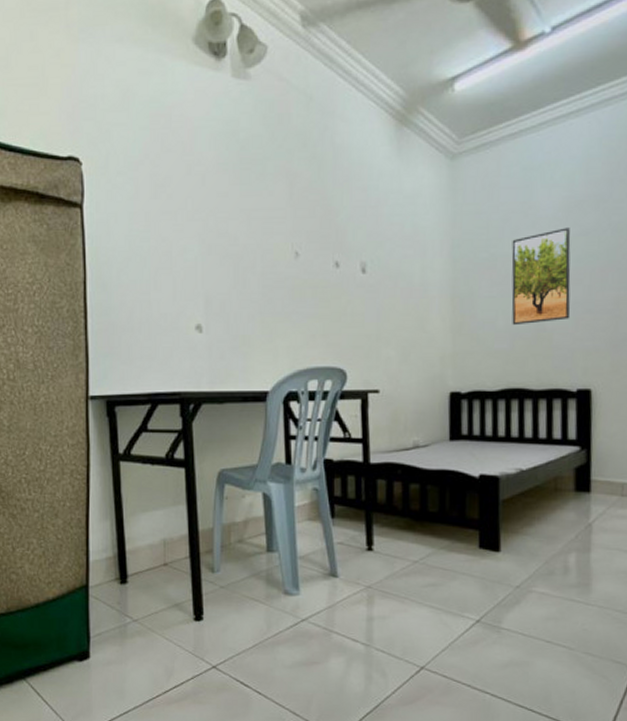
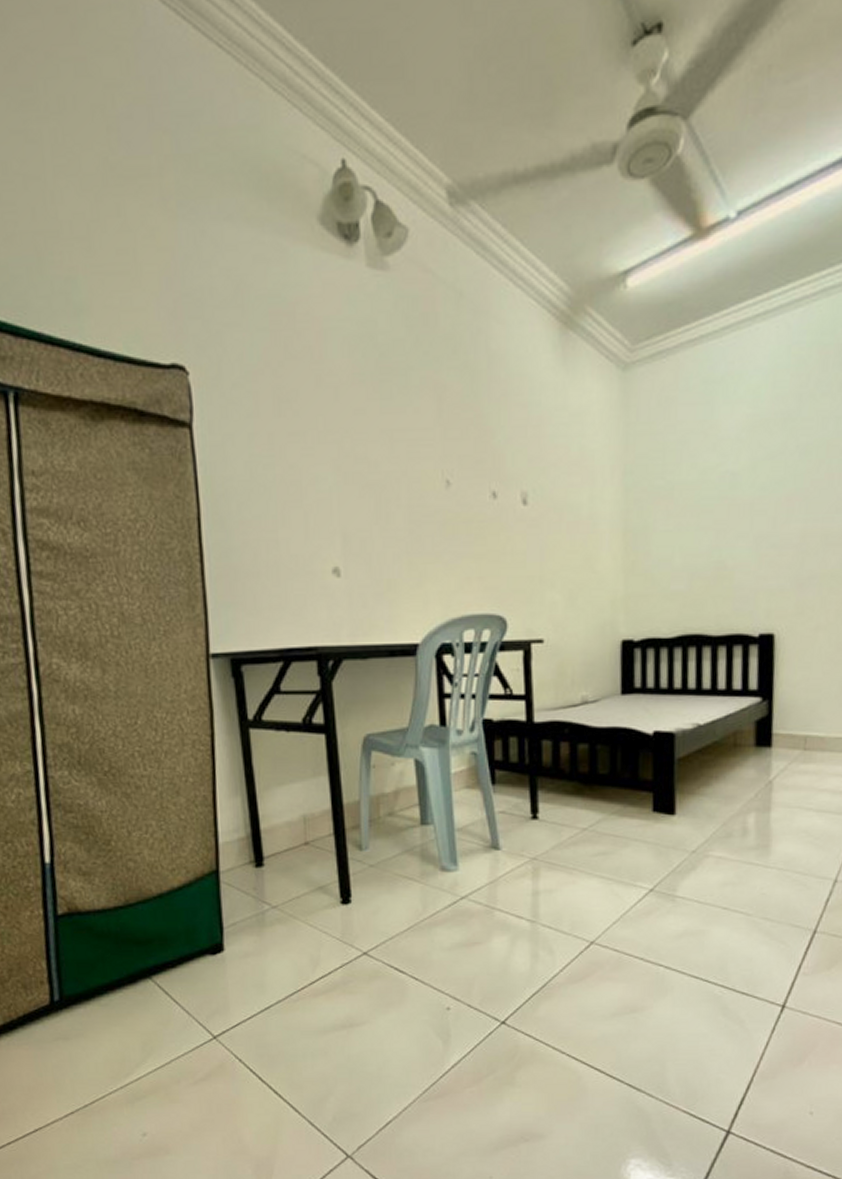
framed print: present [511,227,571,326] -> none [689,450,755,564]

